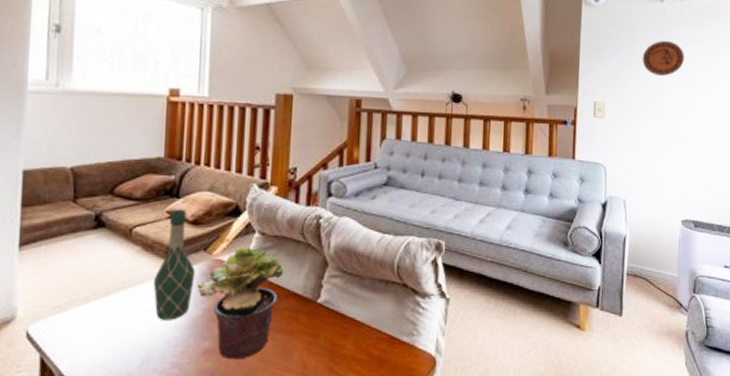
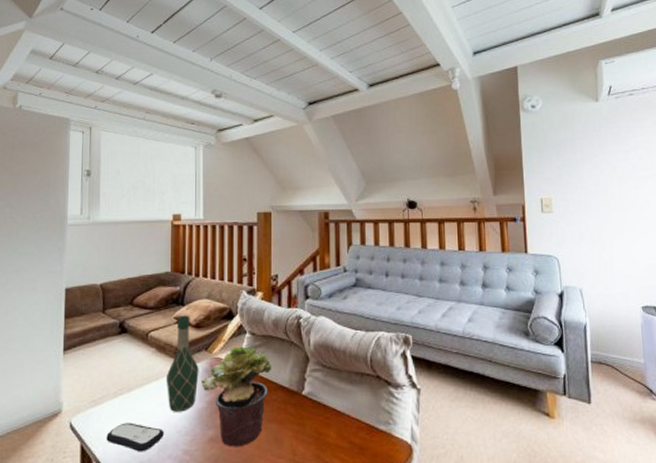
remote control: none [74,332,148,366] -> present [106,422,164,452]
decorative plate: present [642,40,684,76] -> none [583,136,626,169]

